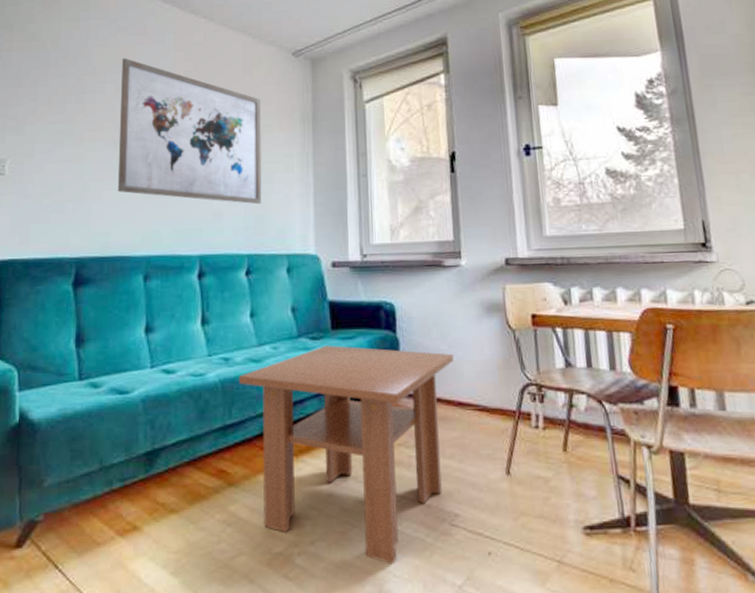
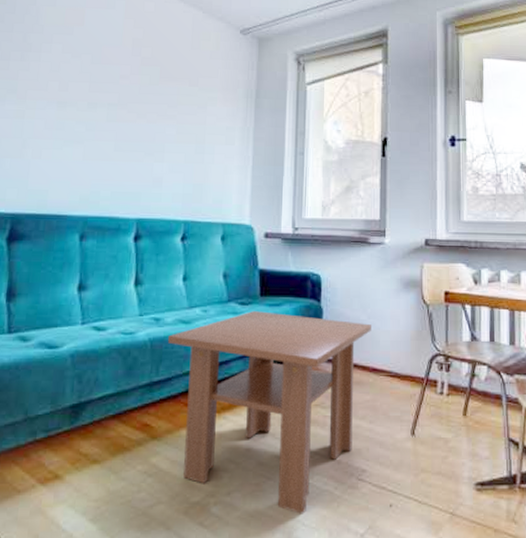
wall art: present [117,57,262,205] -> none [57,19,206,174]

